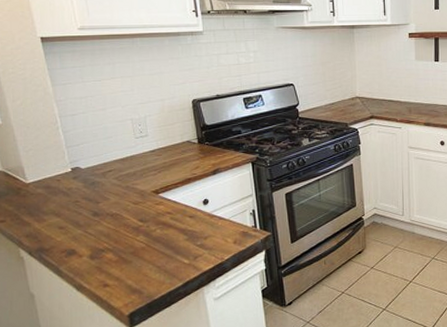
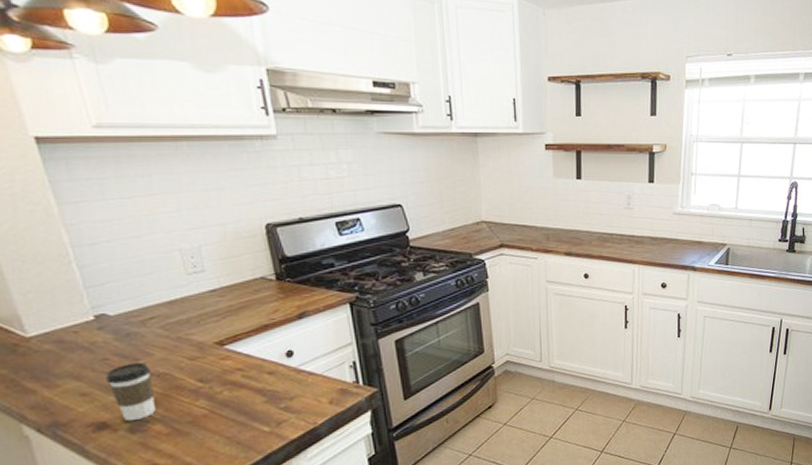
coffee cup: none [77,204,108,250] -> present [106,362,155,422]

